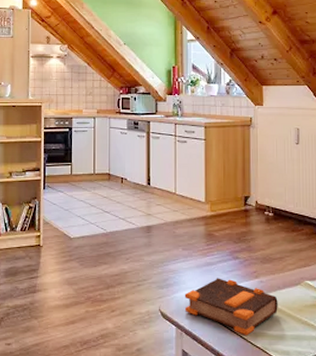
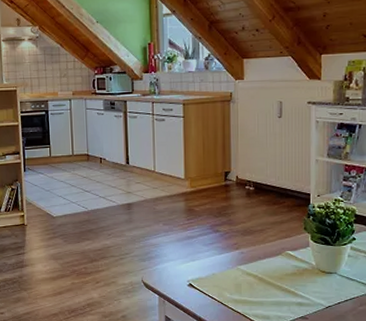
bible: present [184,278,278,336] -> none [166,250,259,303]

